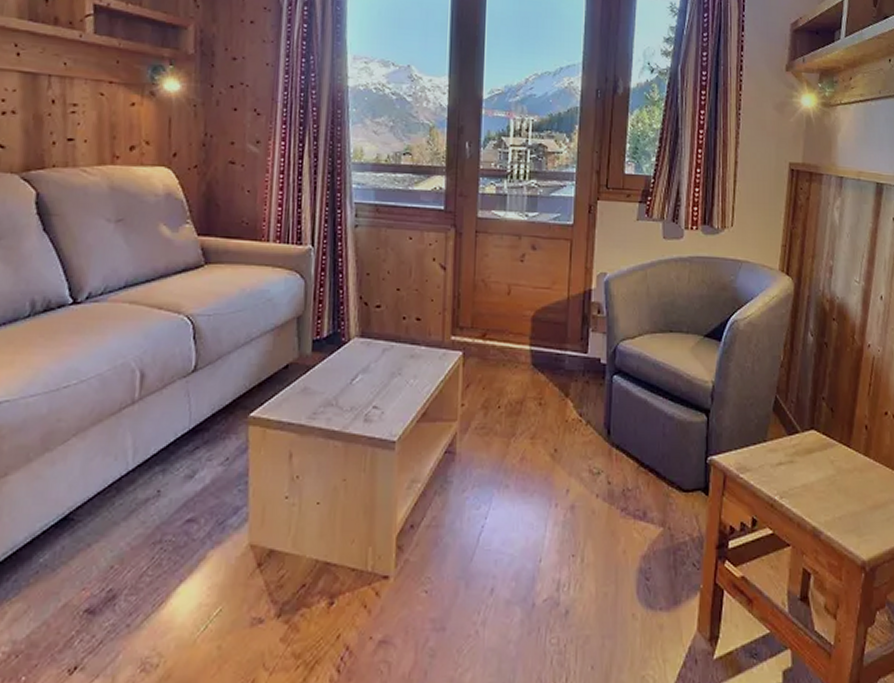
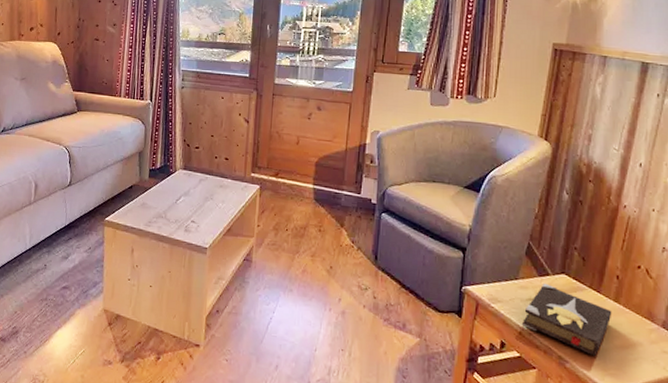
hardback book: none [772,442,863,523] -> present [521,283,612,357]

